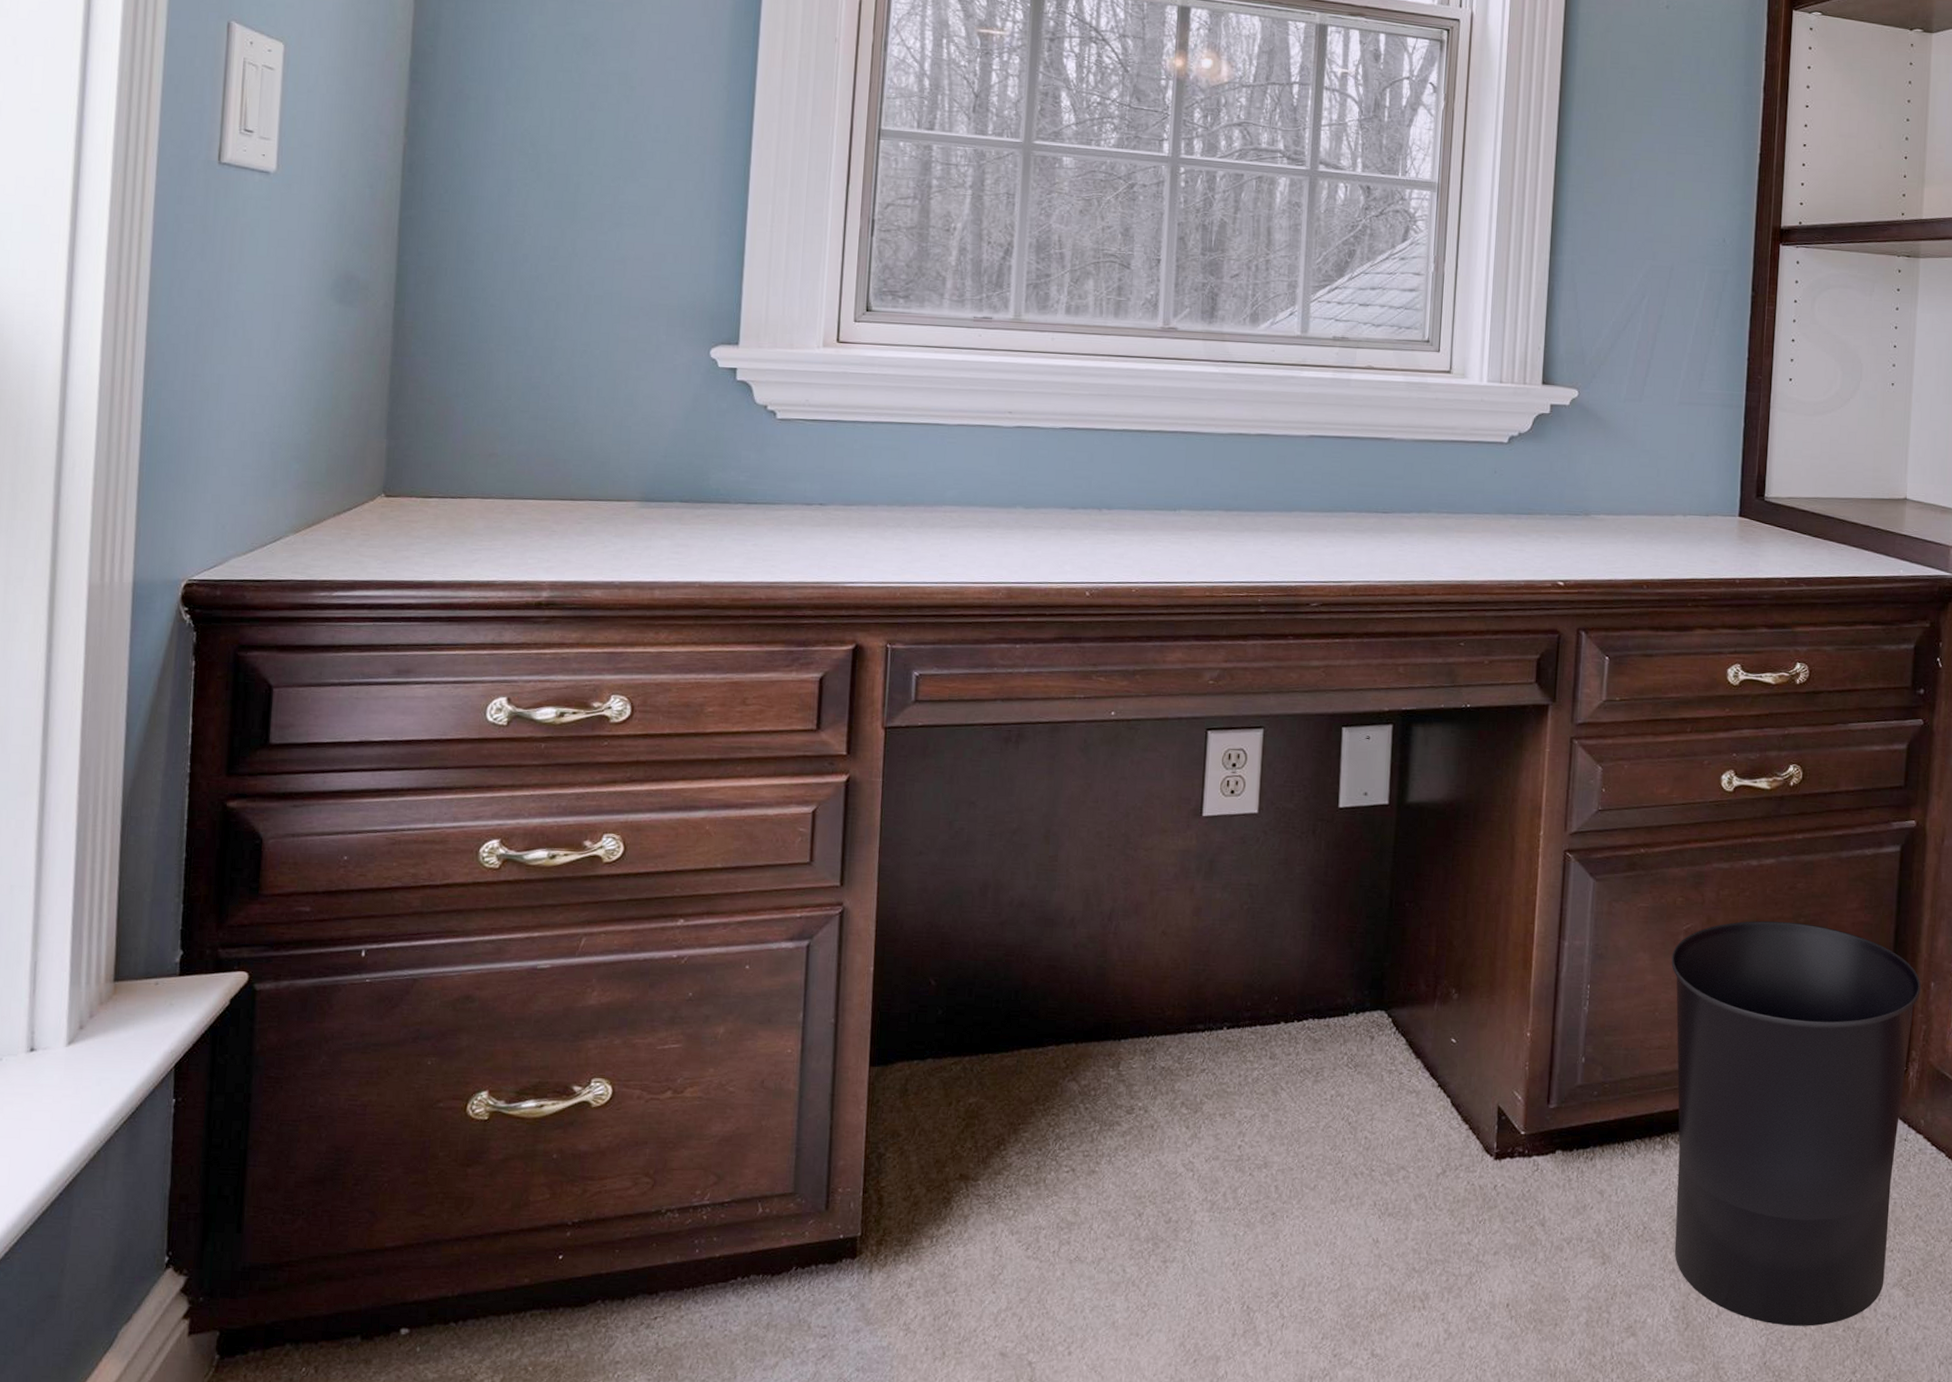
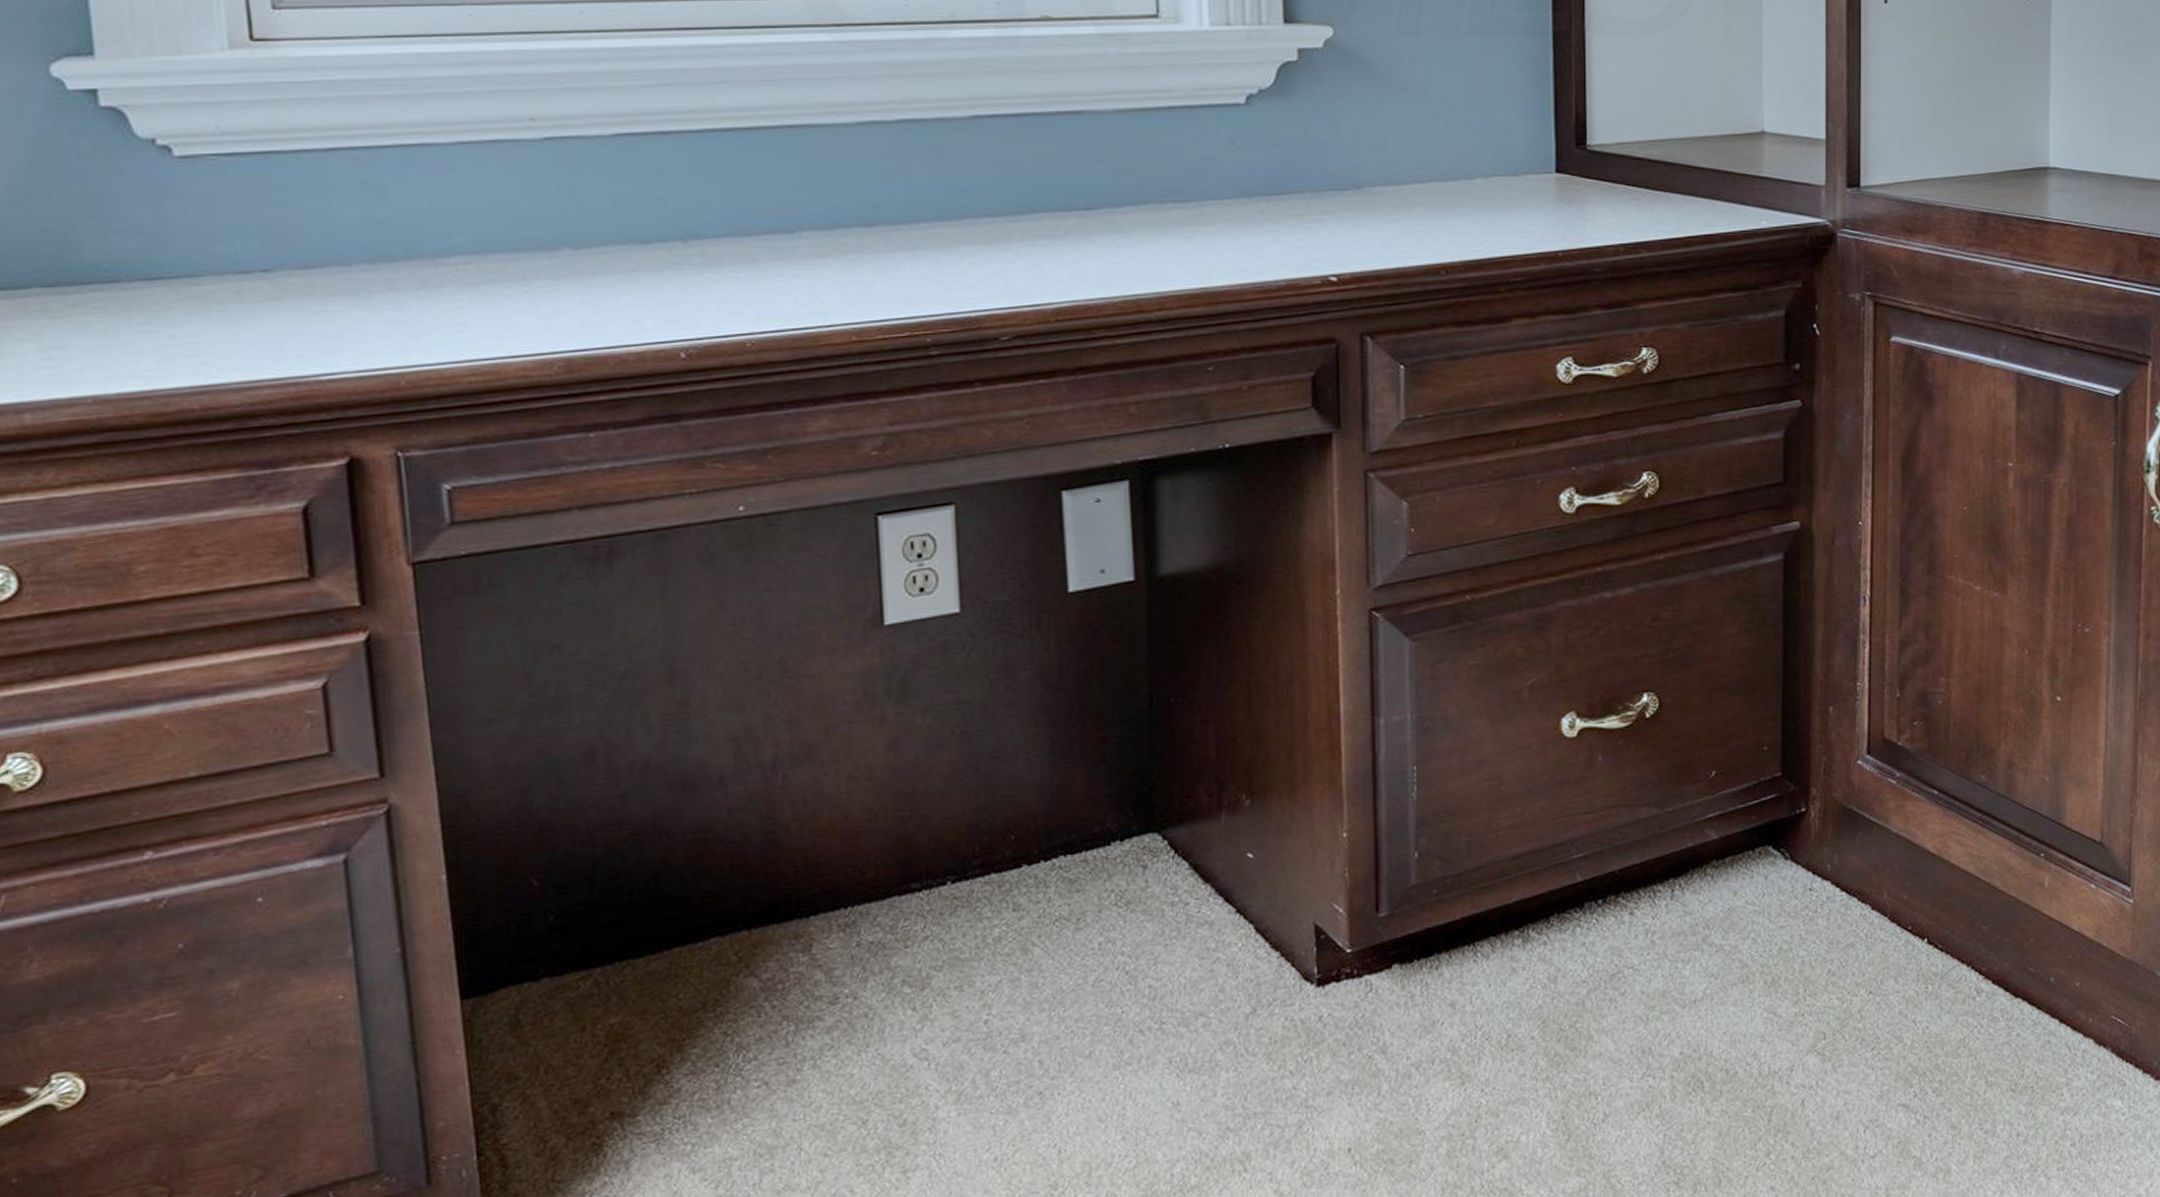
waste bin: present [1671,920,1922,1326] -> none [1515,658,1818,1118]

